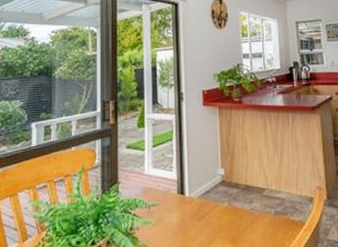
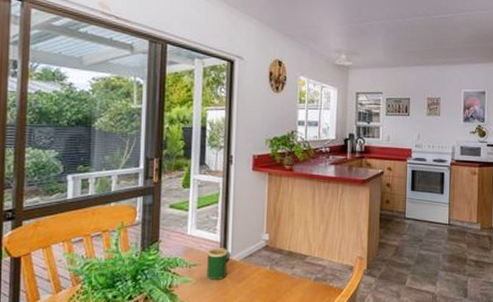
mug: none [164,186,189,220] -> present [206,248,231,280]

